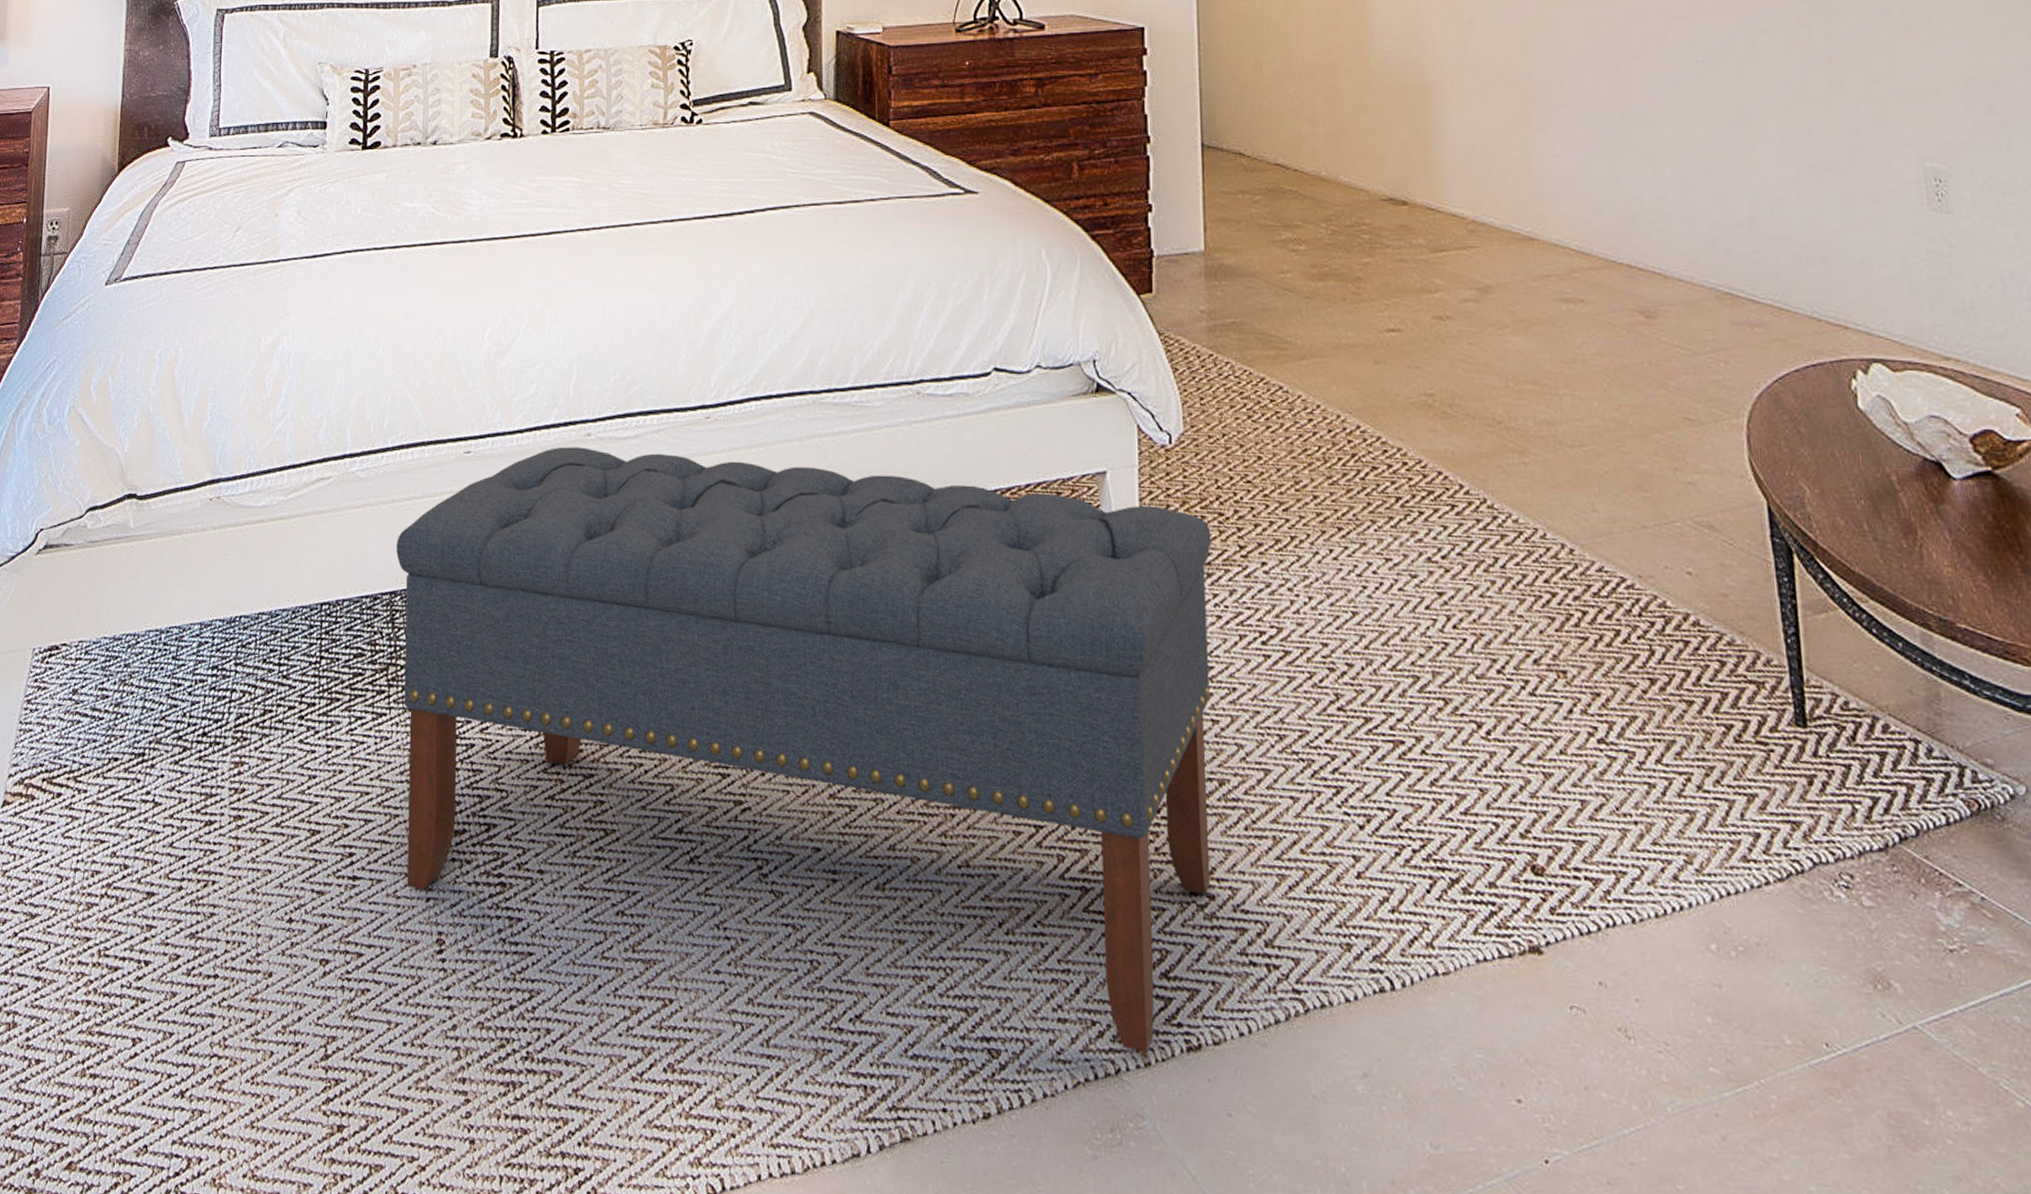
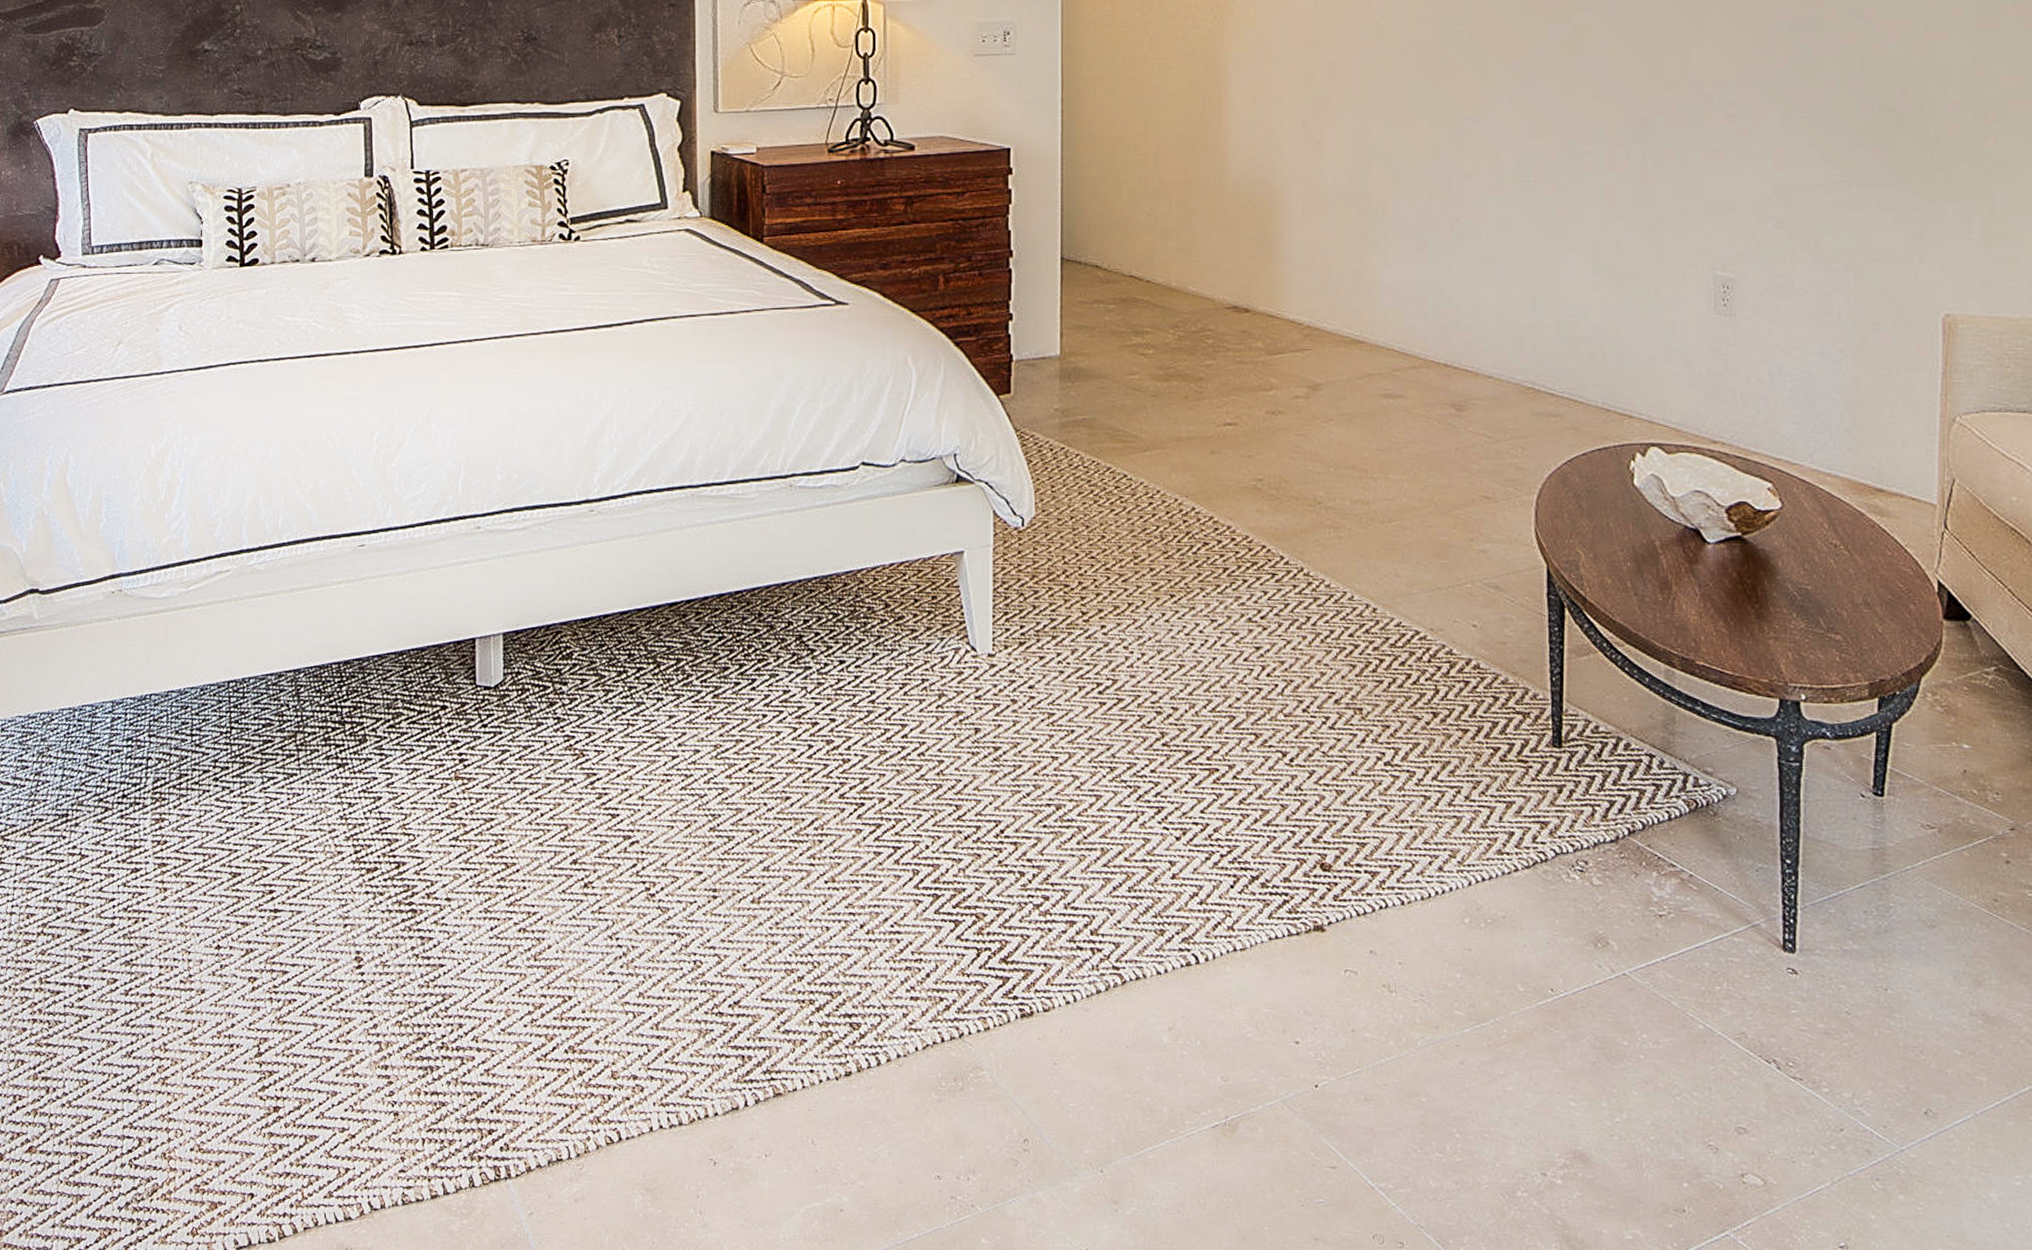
bench: present [396,446,1211,1054] -> none [297,539,1057,1021]

